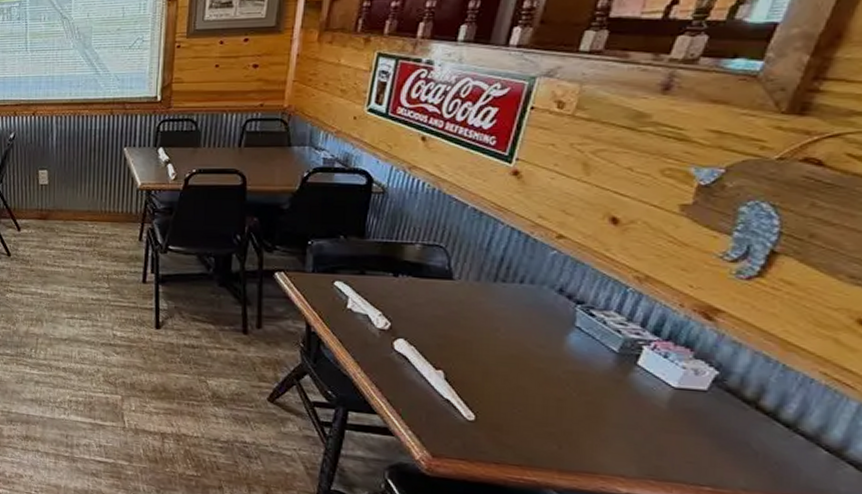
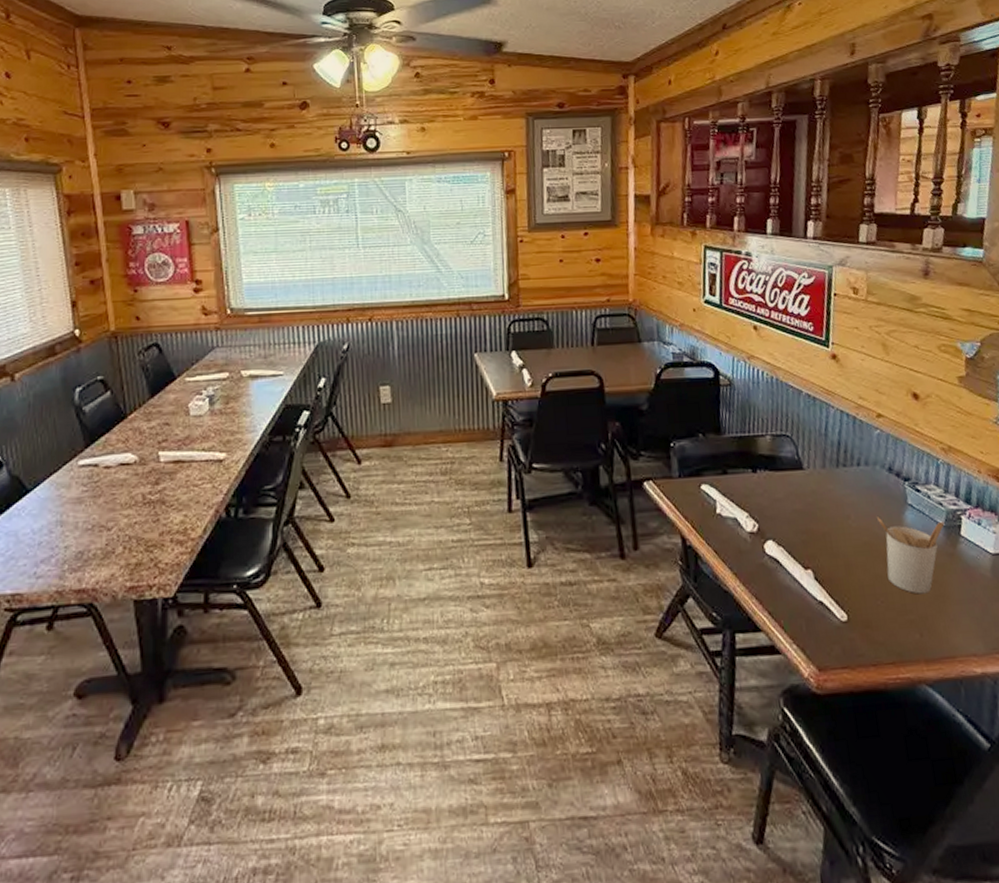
utensil holder: none [532,334,619,412] -> present [877,517,945,595]

